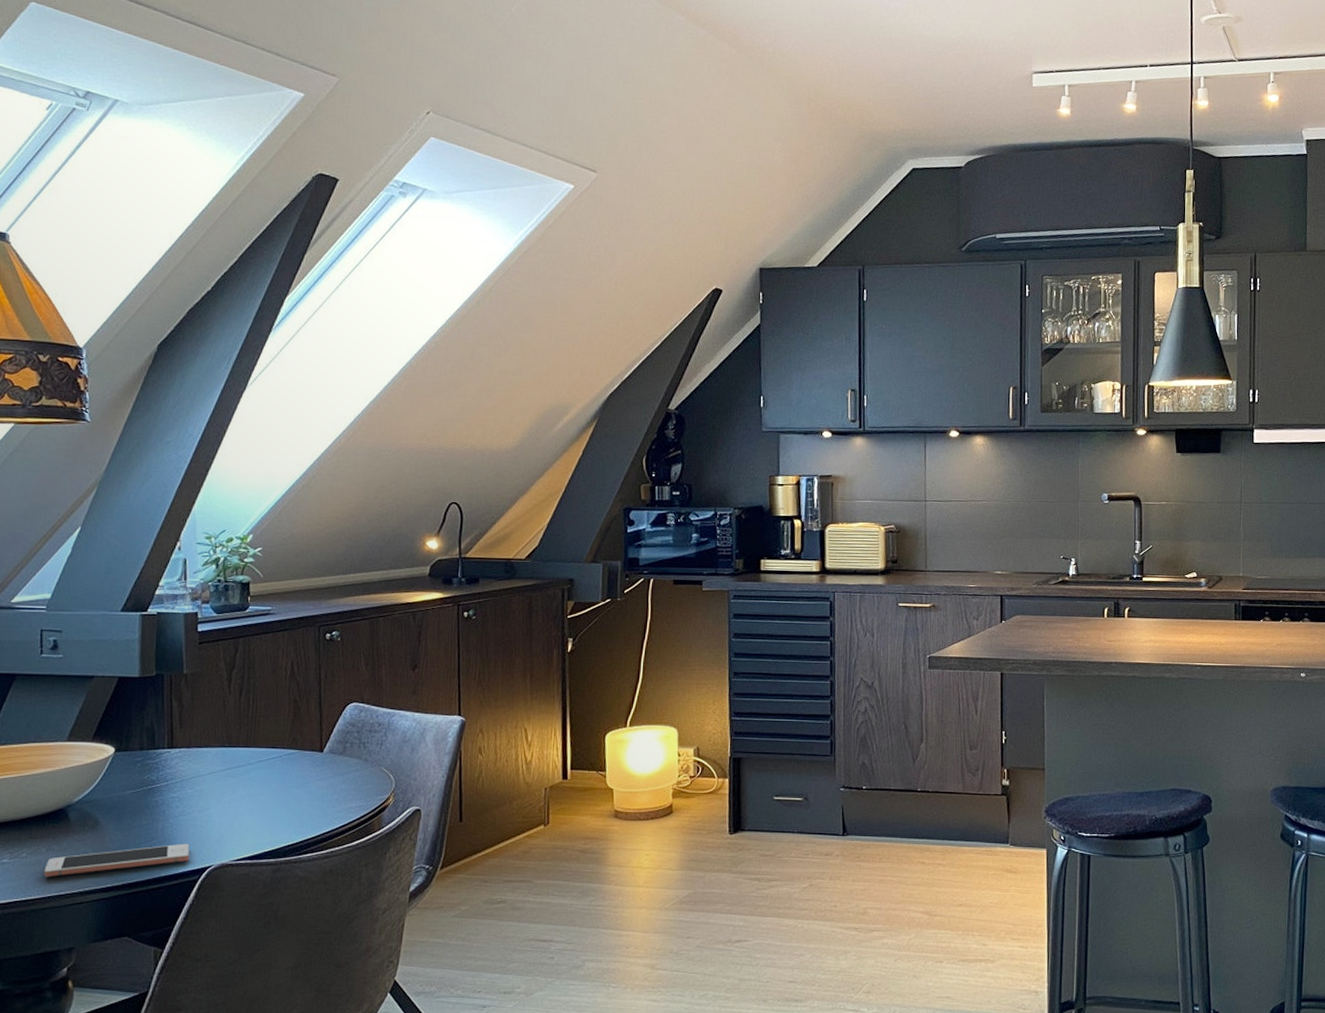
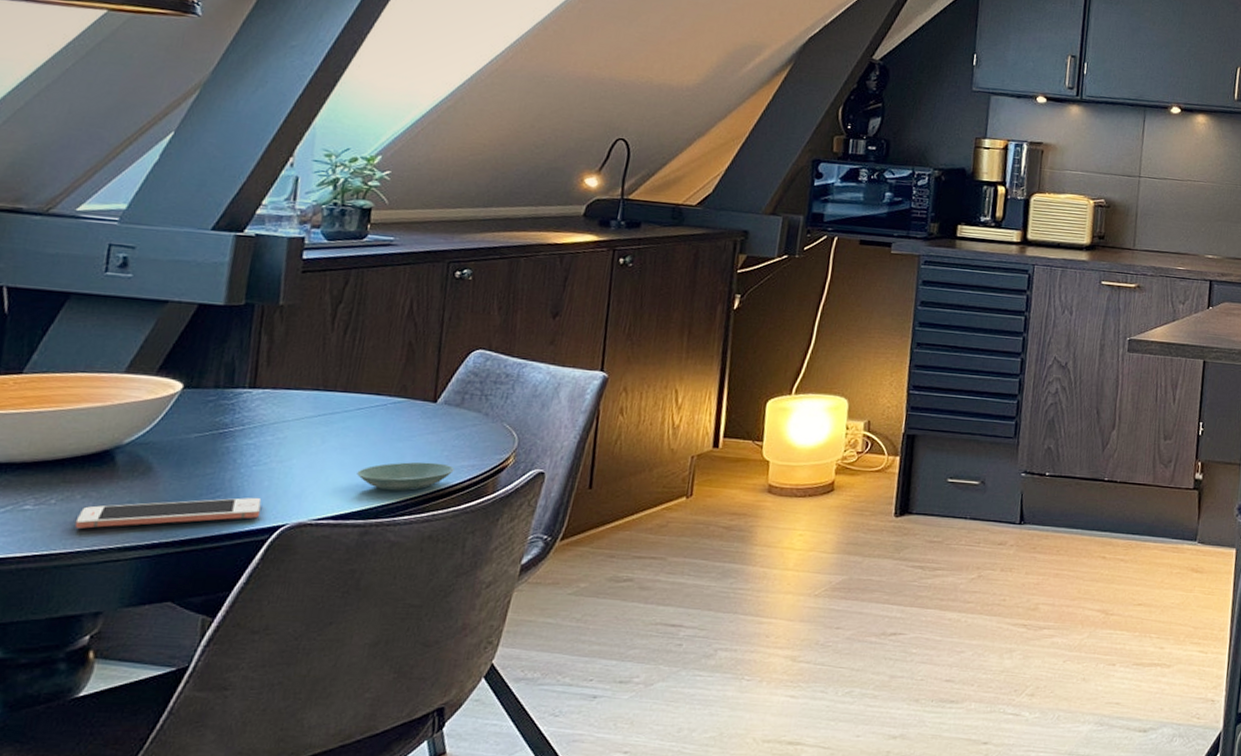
saucer: none [264,805,344,832] -> present [357,462,455,491]

